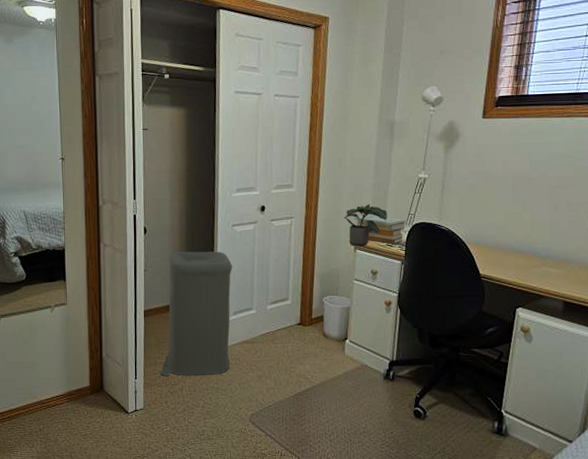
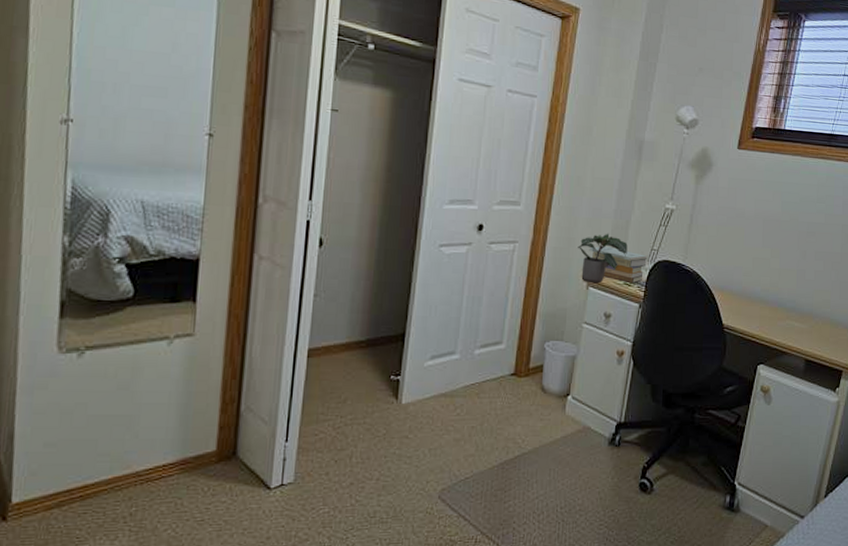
laundry basket: present [159,251,233,377] -> none [321,274,435,439]

